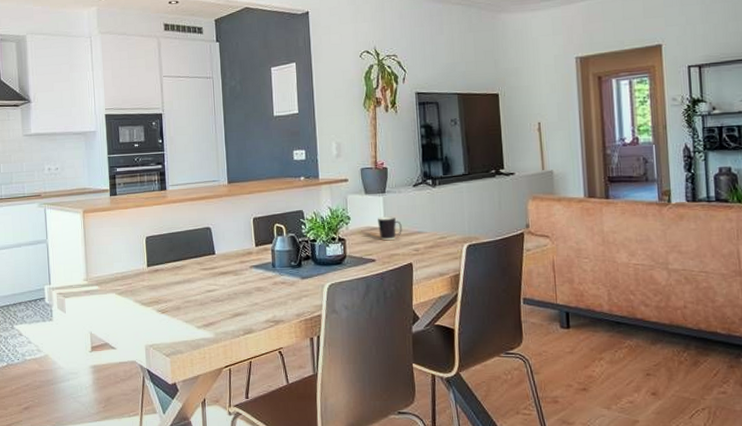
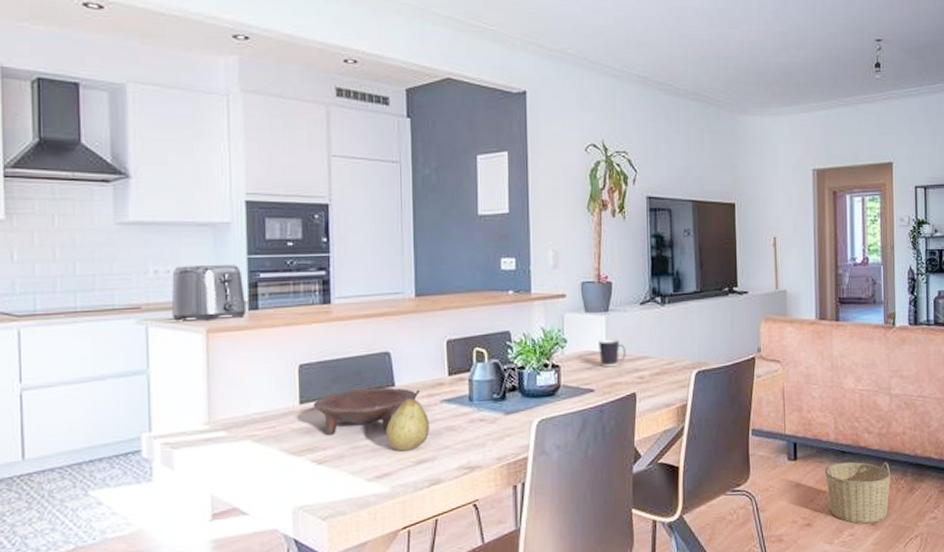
toaster: none [59,161,109,205] -> present [171,264,247,322]
bowl: none [156,255,232,292] -> present [313,387,417,436]
fruit: none [210,257,243,306] -> present [386,389,430,451]
basket: none [599,332,672,393] -> present [824,461,891,524]

